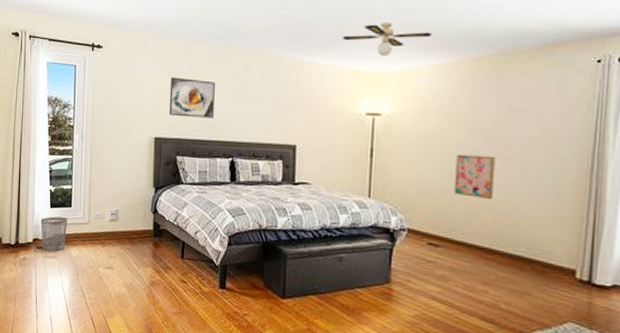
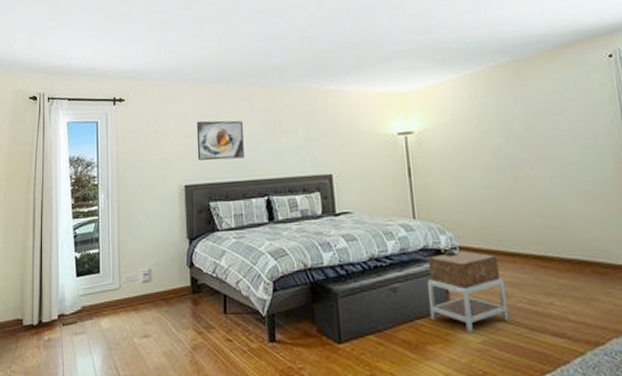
wastebasket: present [40,216,68,252] -> none [66,286,97,327]
ceiling fan: present [343,23,431,57] -> none [364,43,449,76]
nightstand: none [370,231,446,307] -> present [426,250,509,333]
wall art: present [454,154,496,200] -> none [494,159,538,205]

